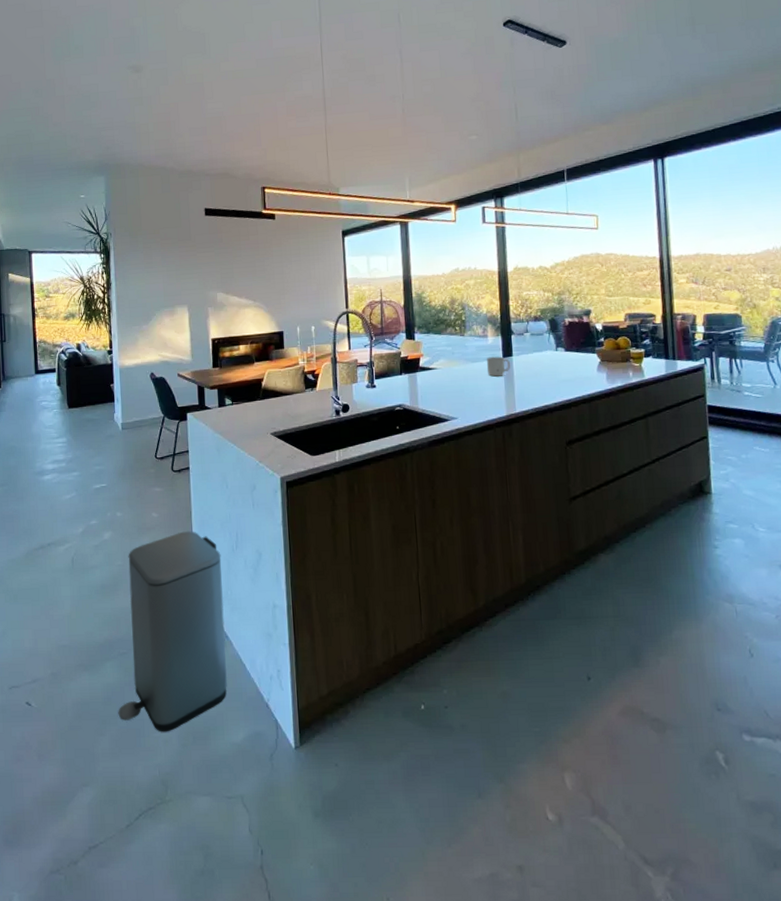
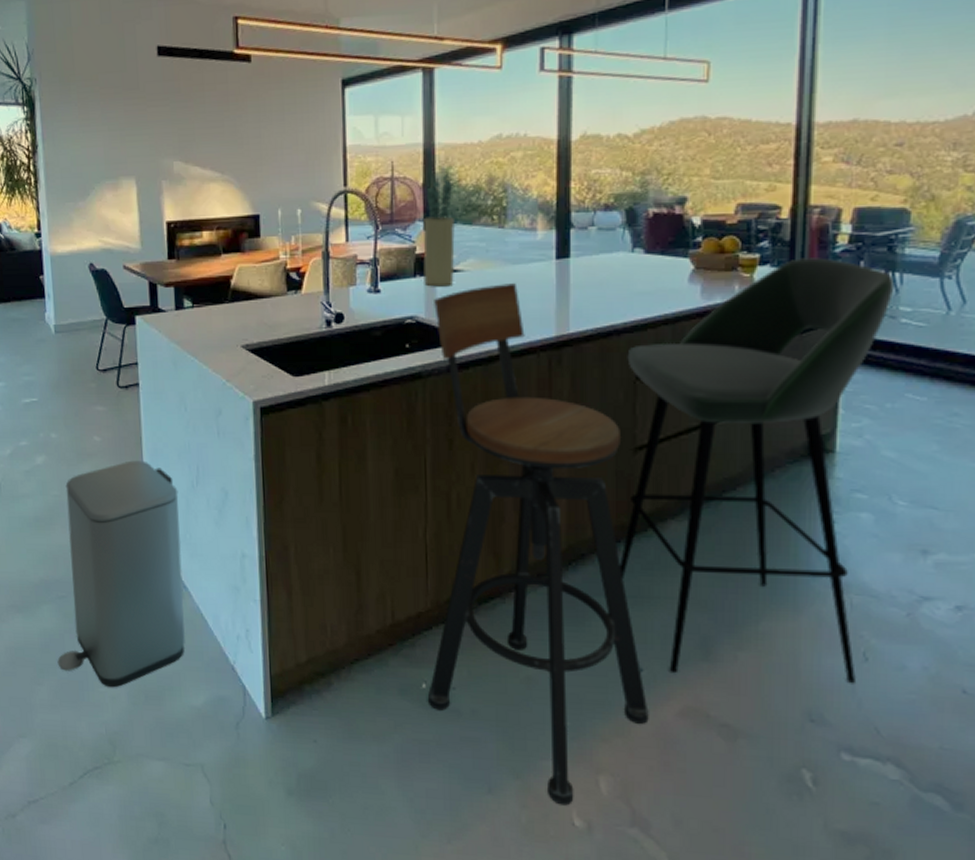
vase: none [406,294,430,382] -> present [423,170,455,287]
bar stool: none [416,377,598,802] -> present [428,283,649,806]
mug: present [486,356,510,377] -> none [532,257,566,284]
bar stool: none [559,350,746,678] -> present [619,257,895,683]

